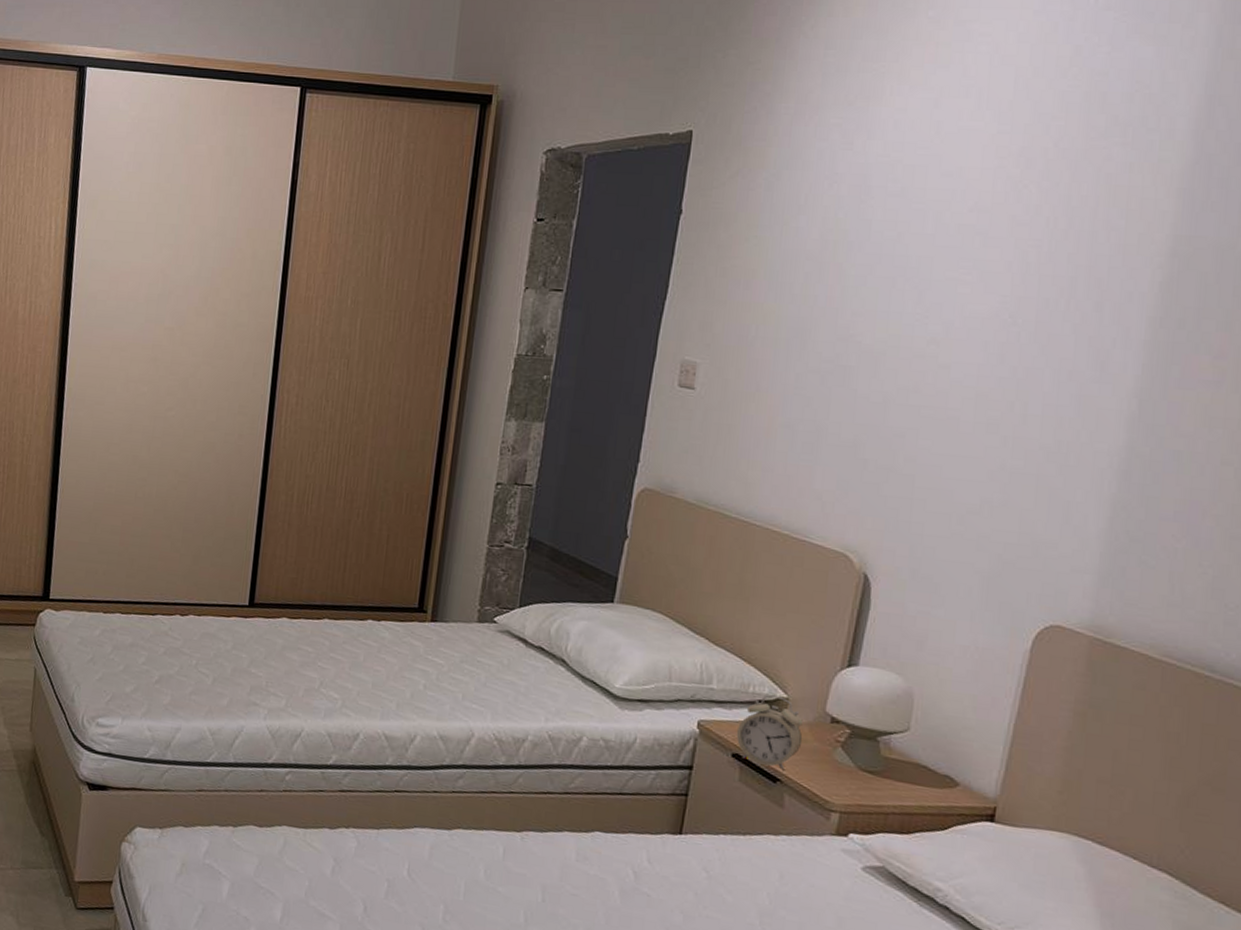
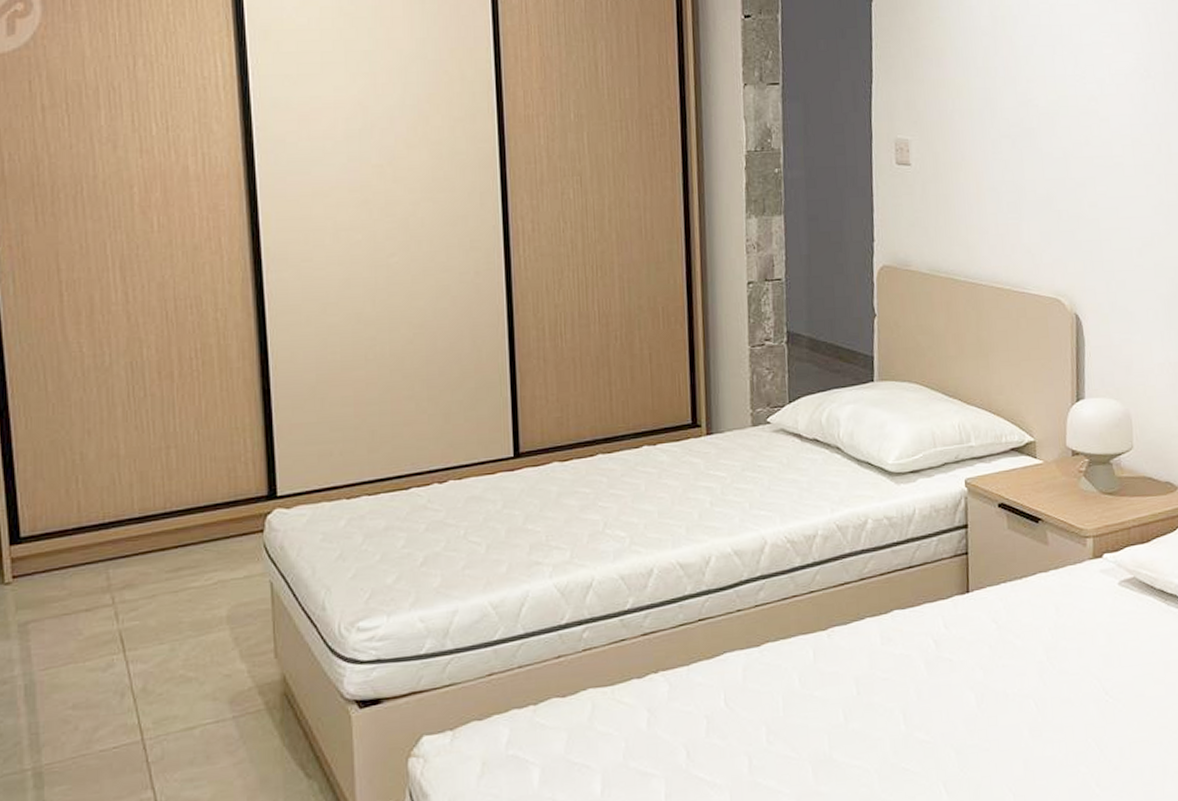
alarm clock: present [736,695,803,770] -> none [998,441,1053,509]

